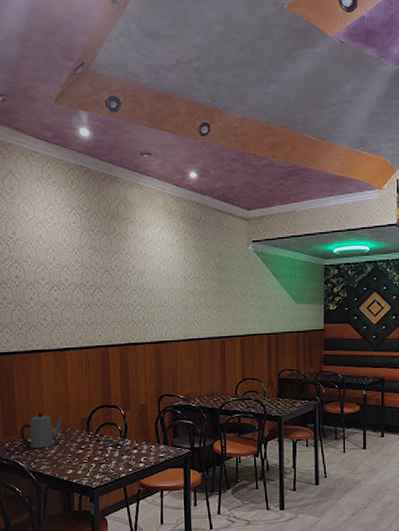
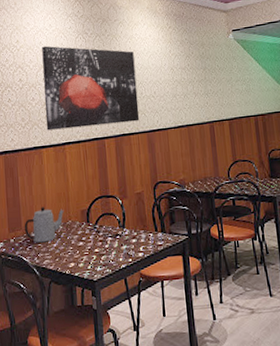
wall art: none [42,240,147,334] -> present [42,46,140,131]

